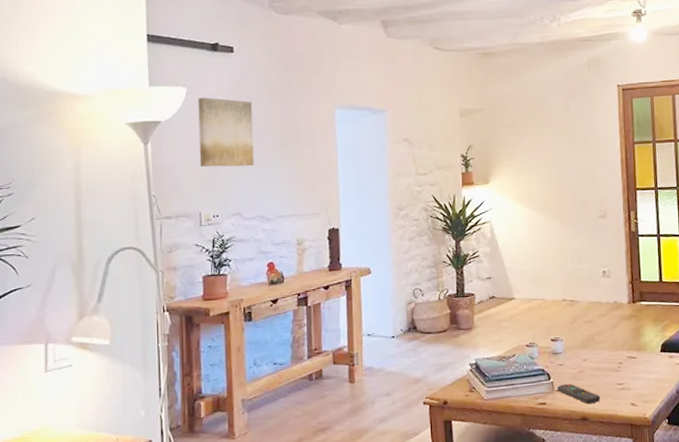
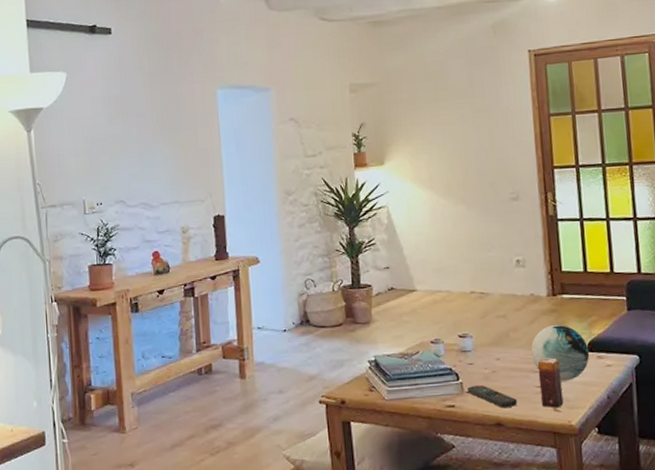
wall art: present [198,97,254,167] -> none [78,81,136,154]
decorative orb: none [613,328,663,379] -> present [531,324,590,381]
candle: none [618,358,640,403] -> present [537,357,564,408]

